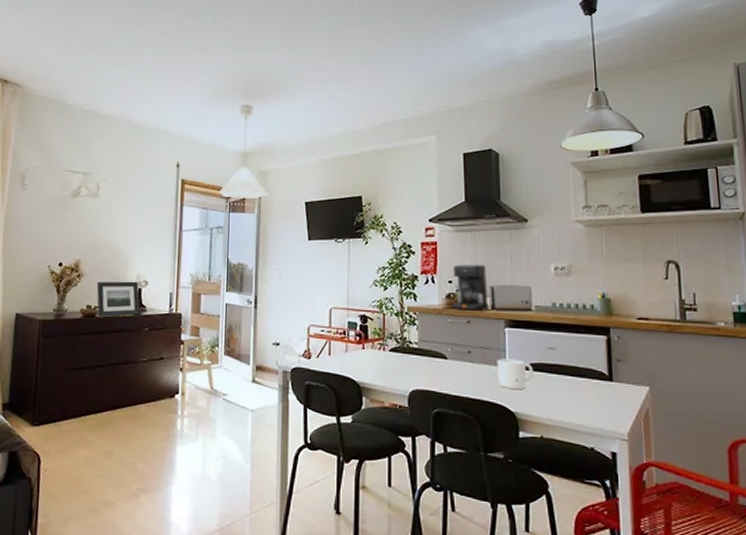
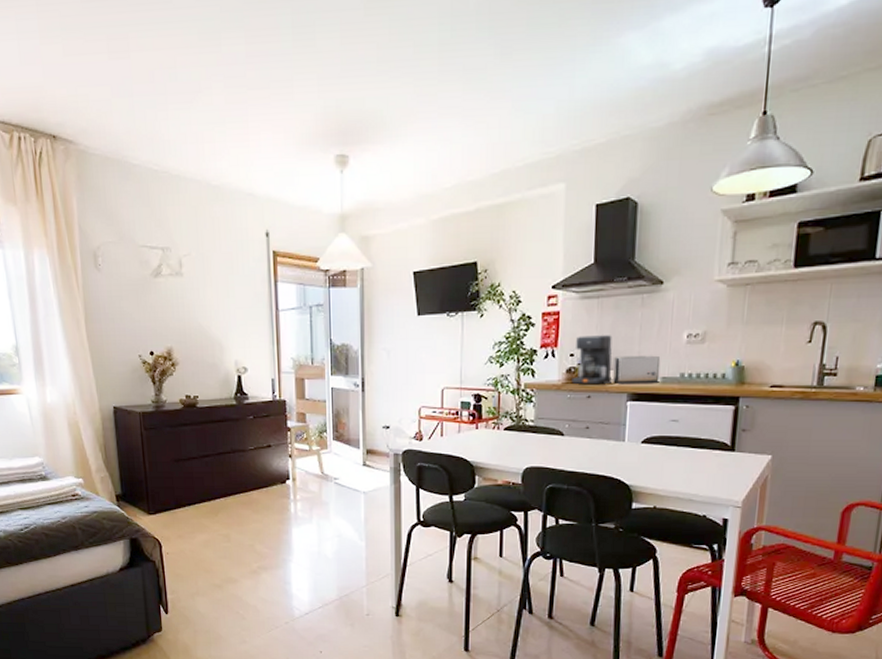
picture frame: present [96,281,140,317] -> none [193,368,242,406]
mug: present [497,358,534,390] -> none [615,433,653,463]

